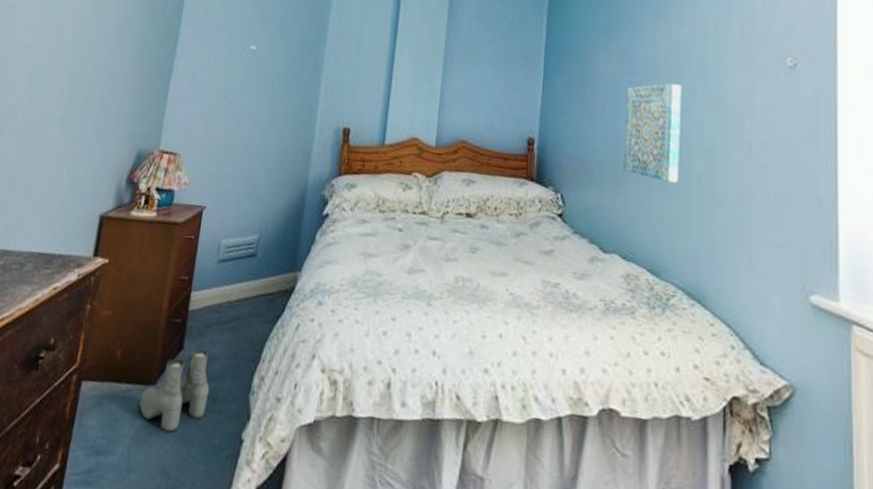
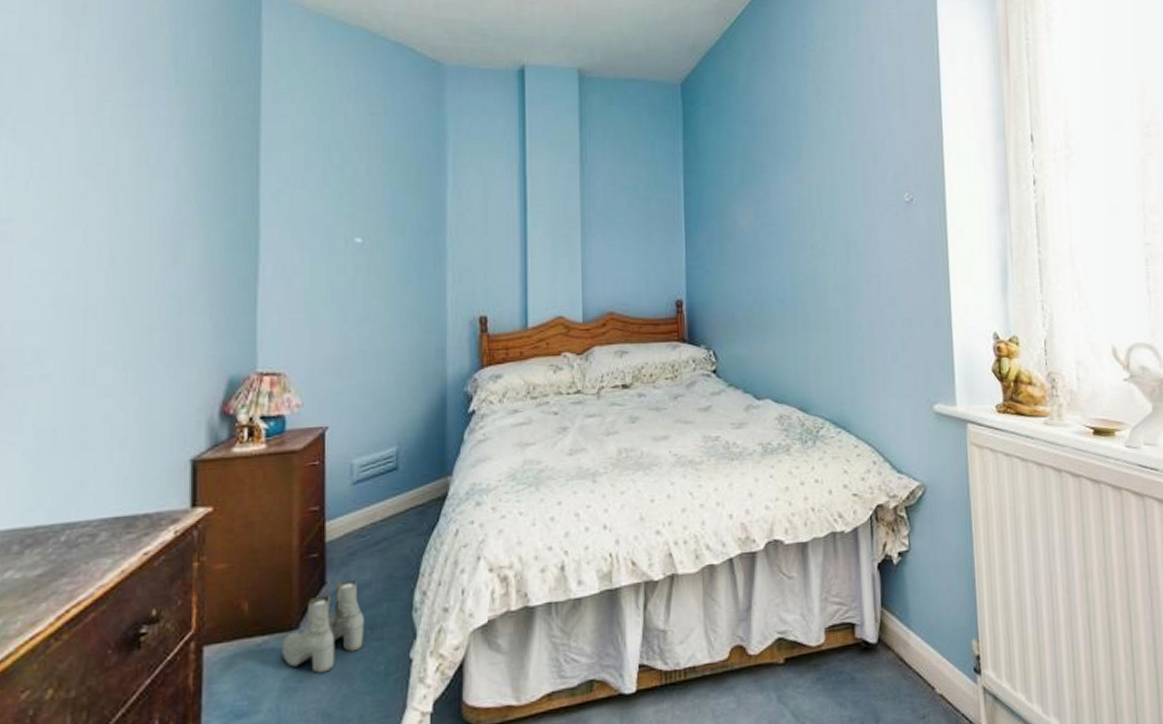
wall art: present [623,83,682,183] -> none [766,230,819,324]

